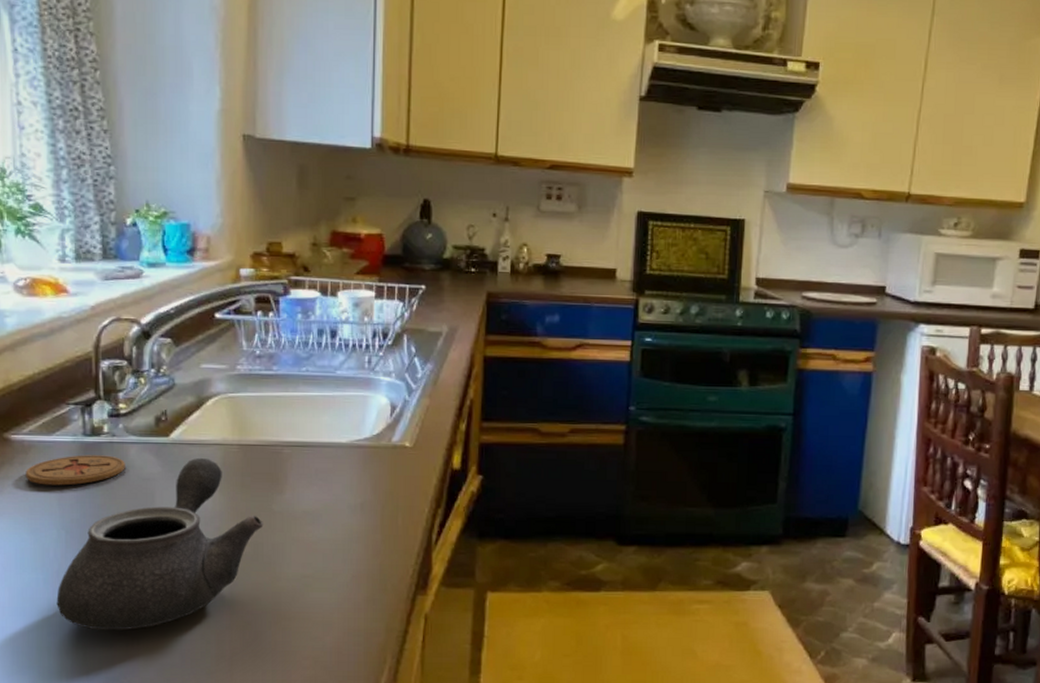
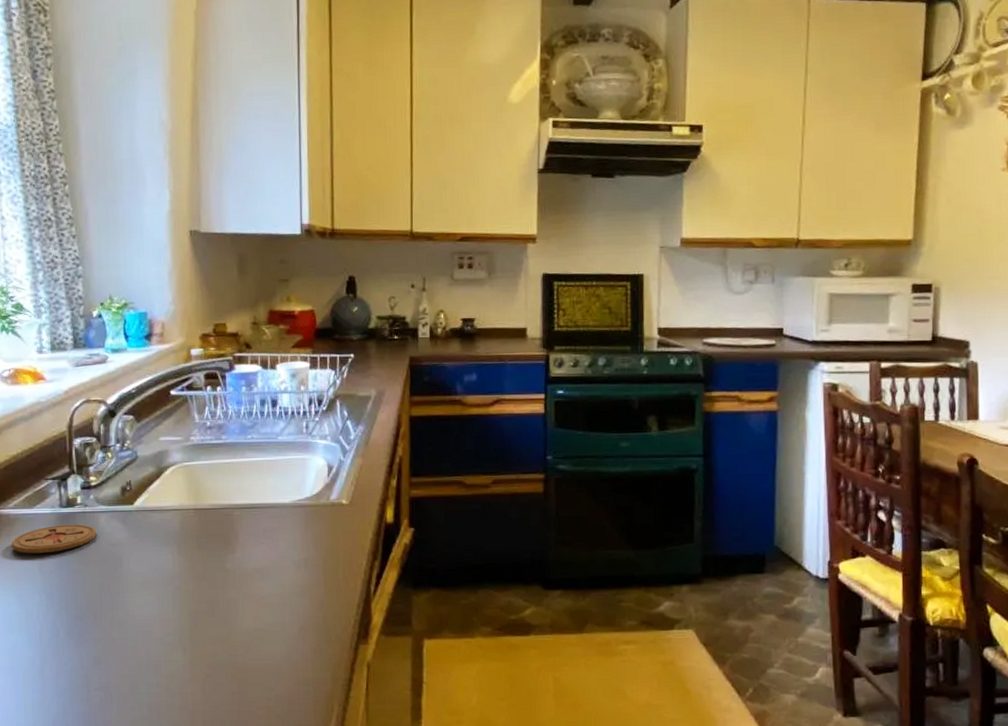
teapot: present [56,457,264,631] -> none [39,522,218,687]

